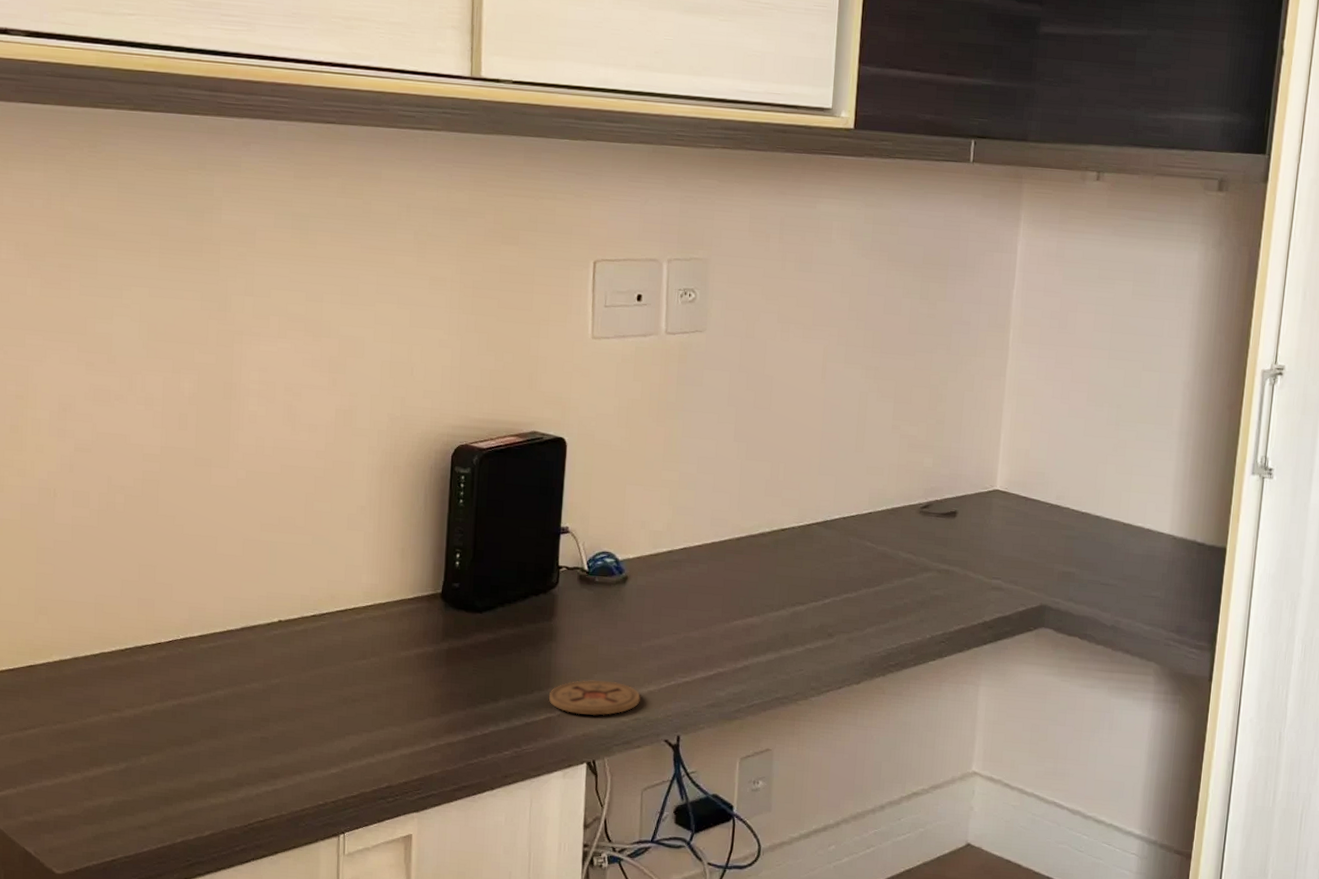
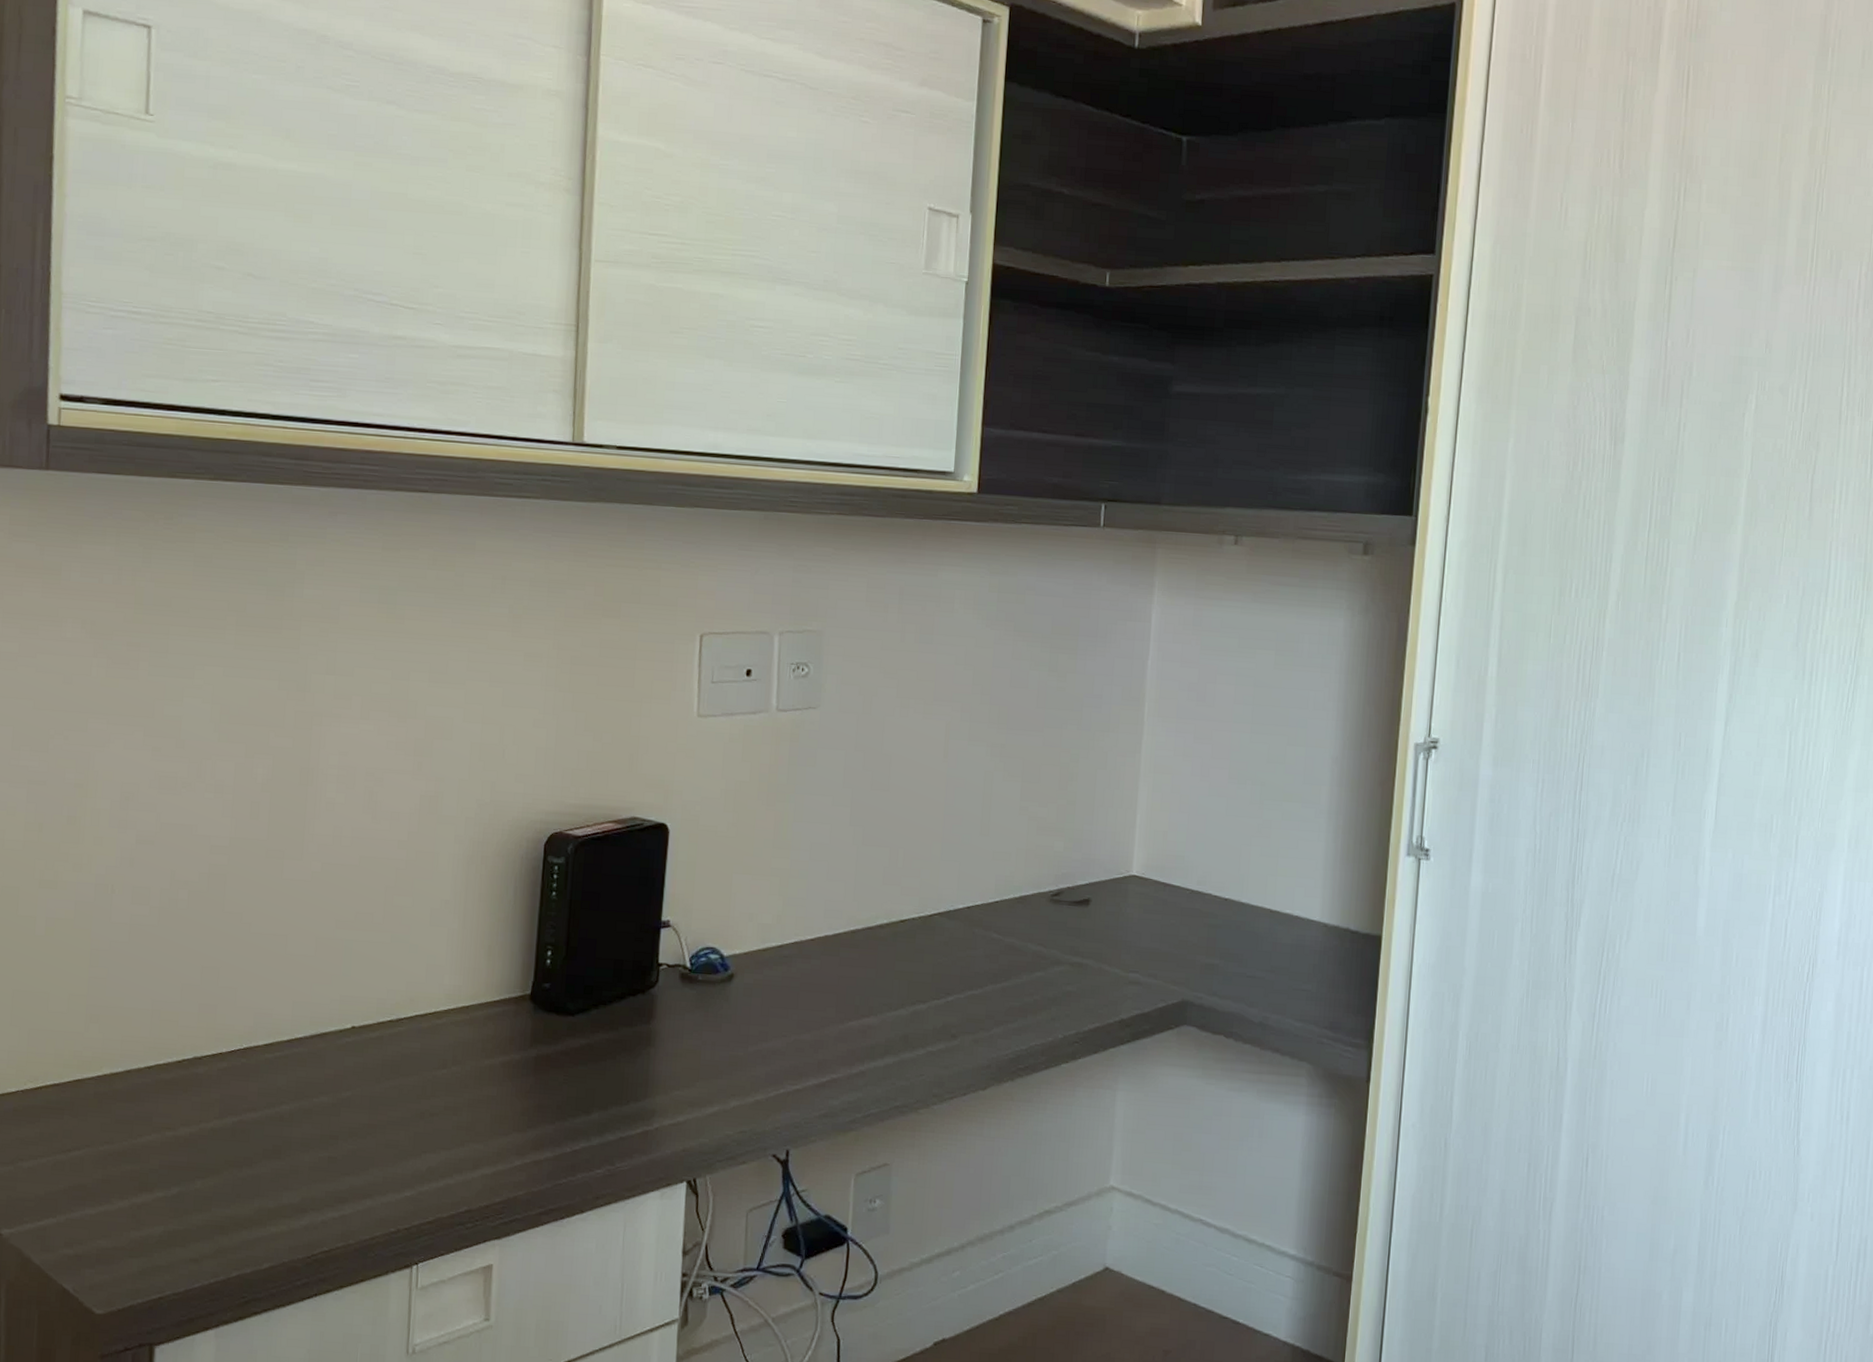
coaster: present [548,679,641,716] -> none [646,1088,746,1129]

